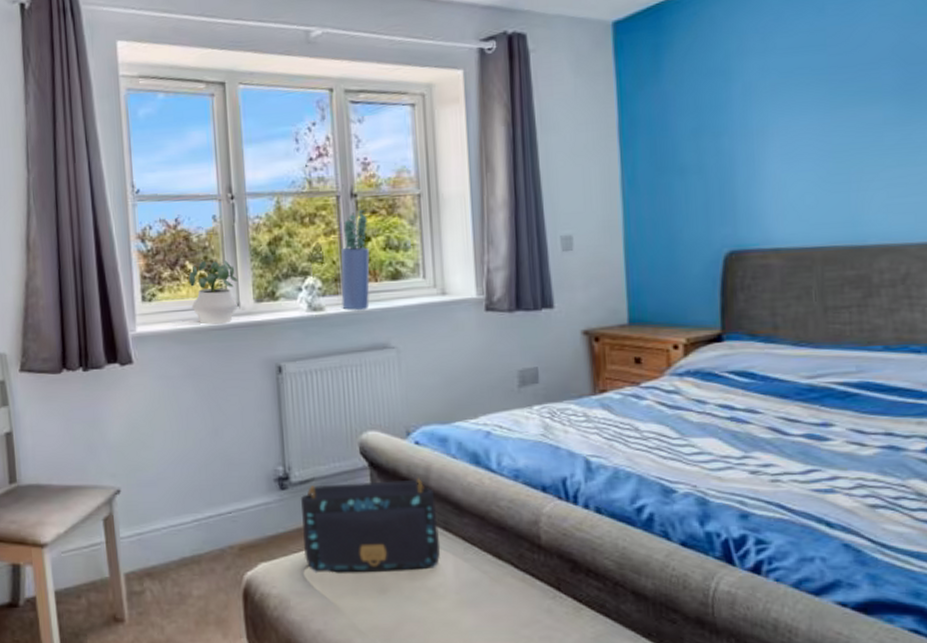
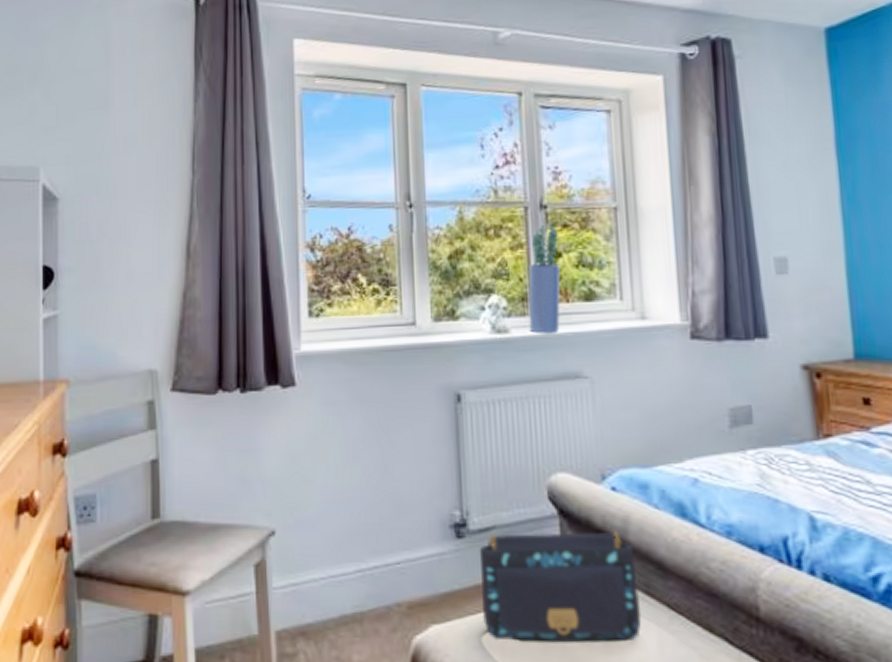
potted plant: present [188,261,239,325] -> none [360,274,415,345]

